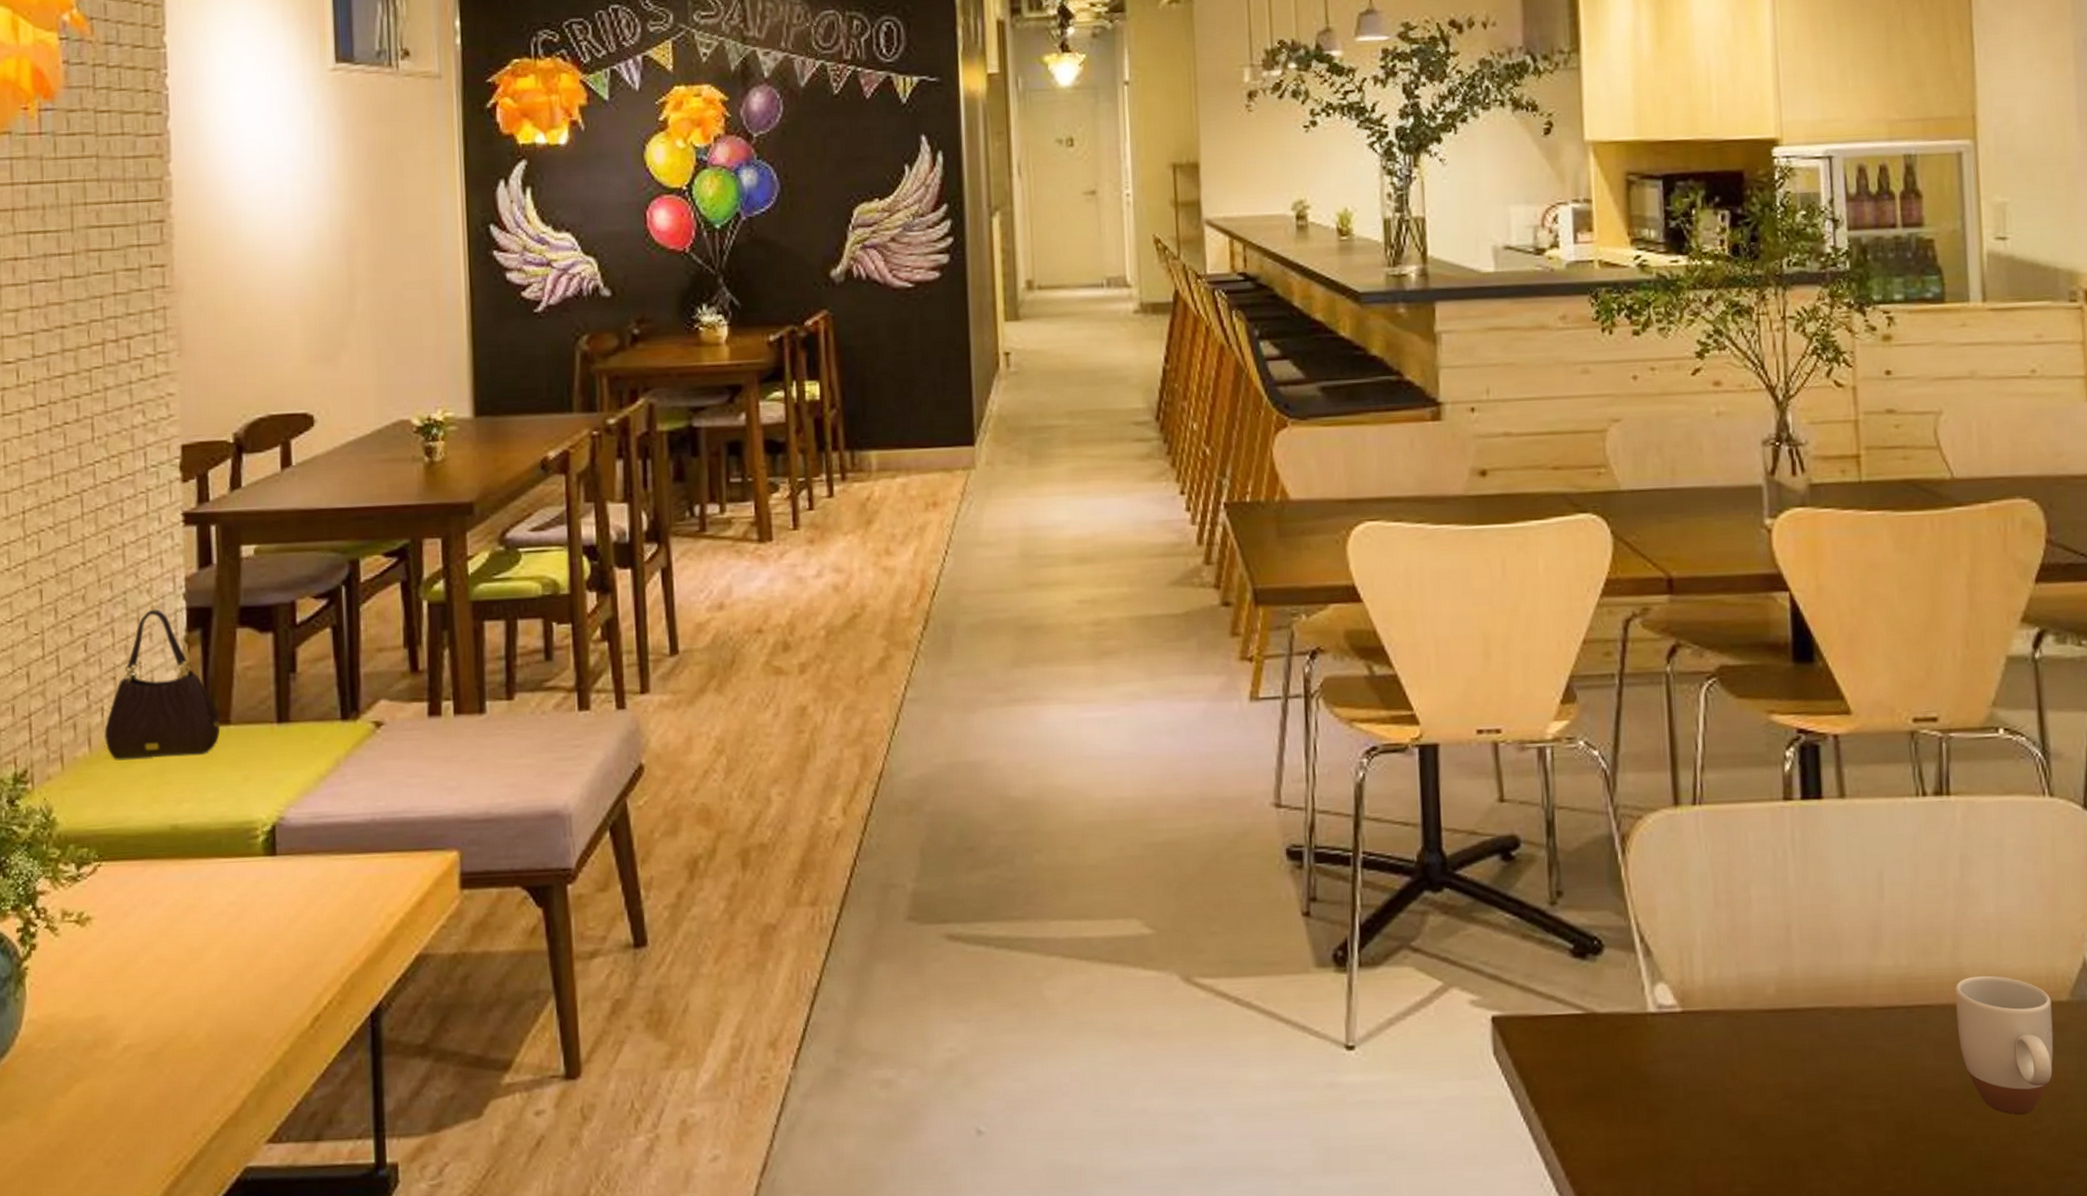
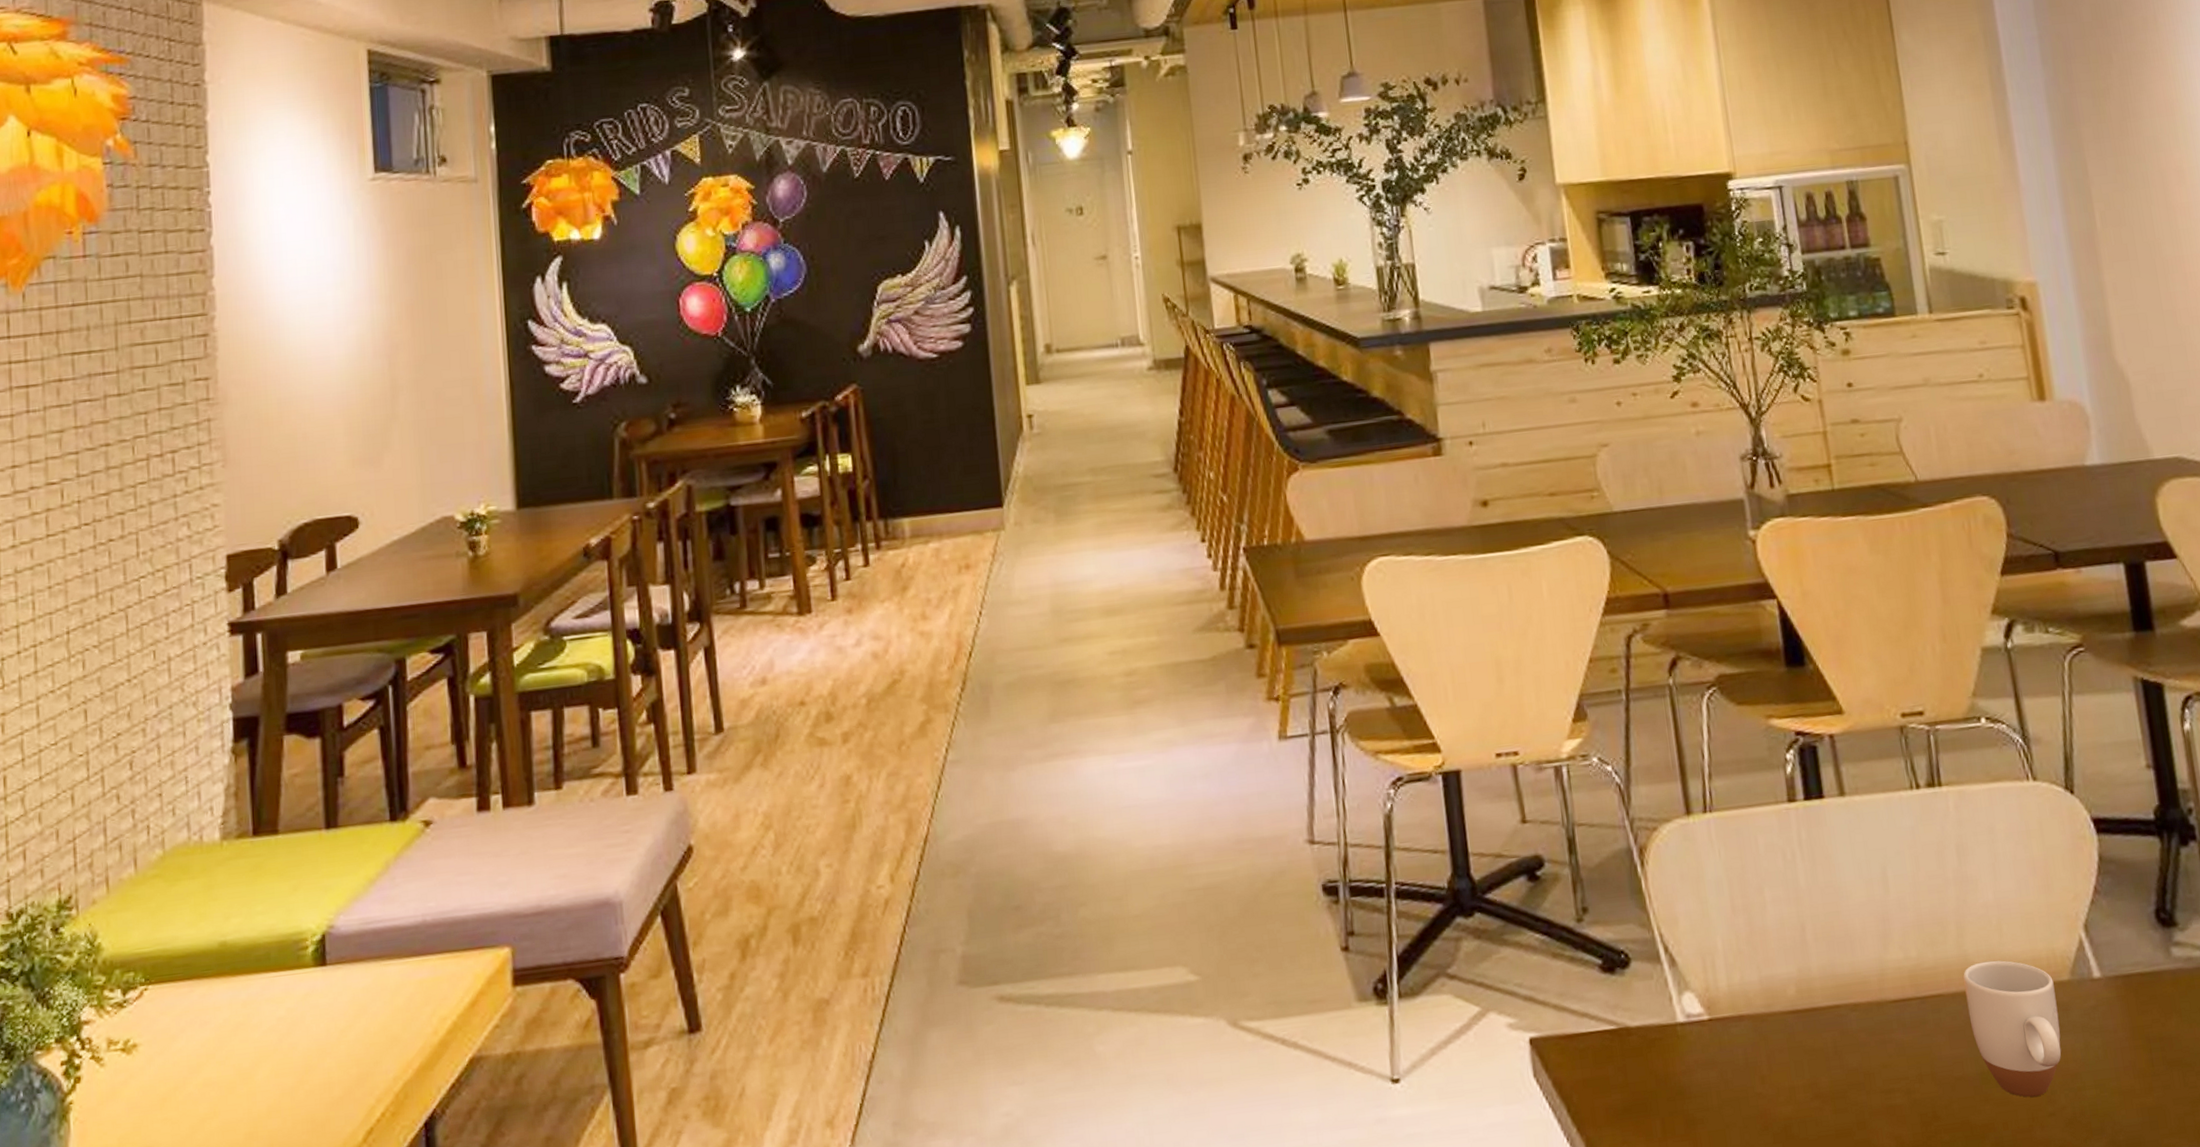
handbag: present [103,609,220,759] -> none [149,721,268,878]

